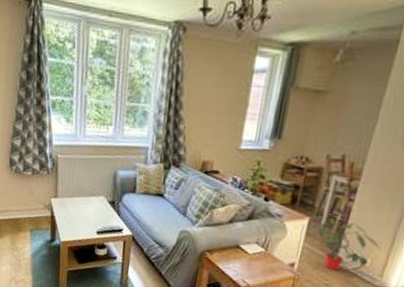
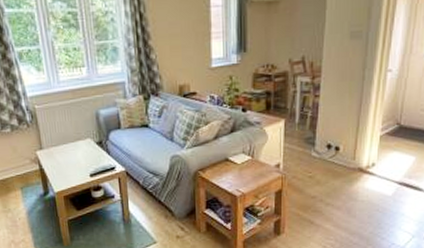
potted plant: present [312,216,381,271] -> none [287,116,349,163]

